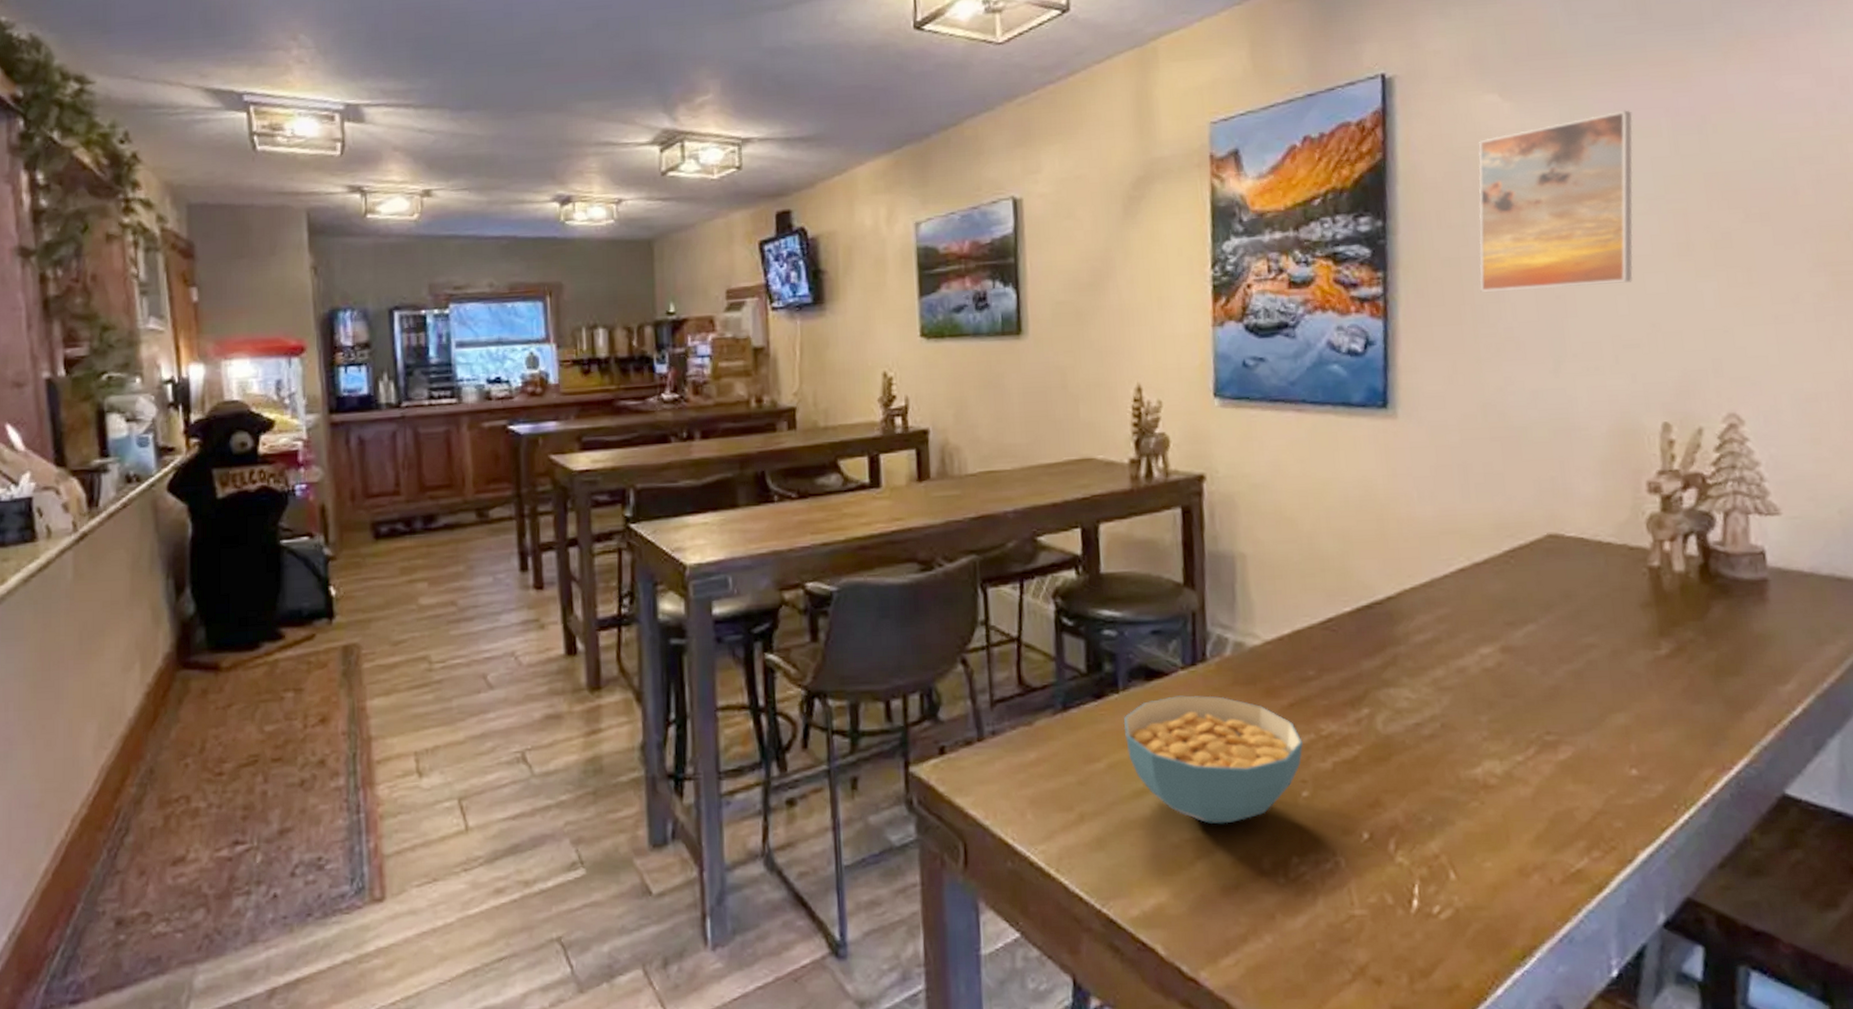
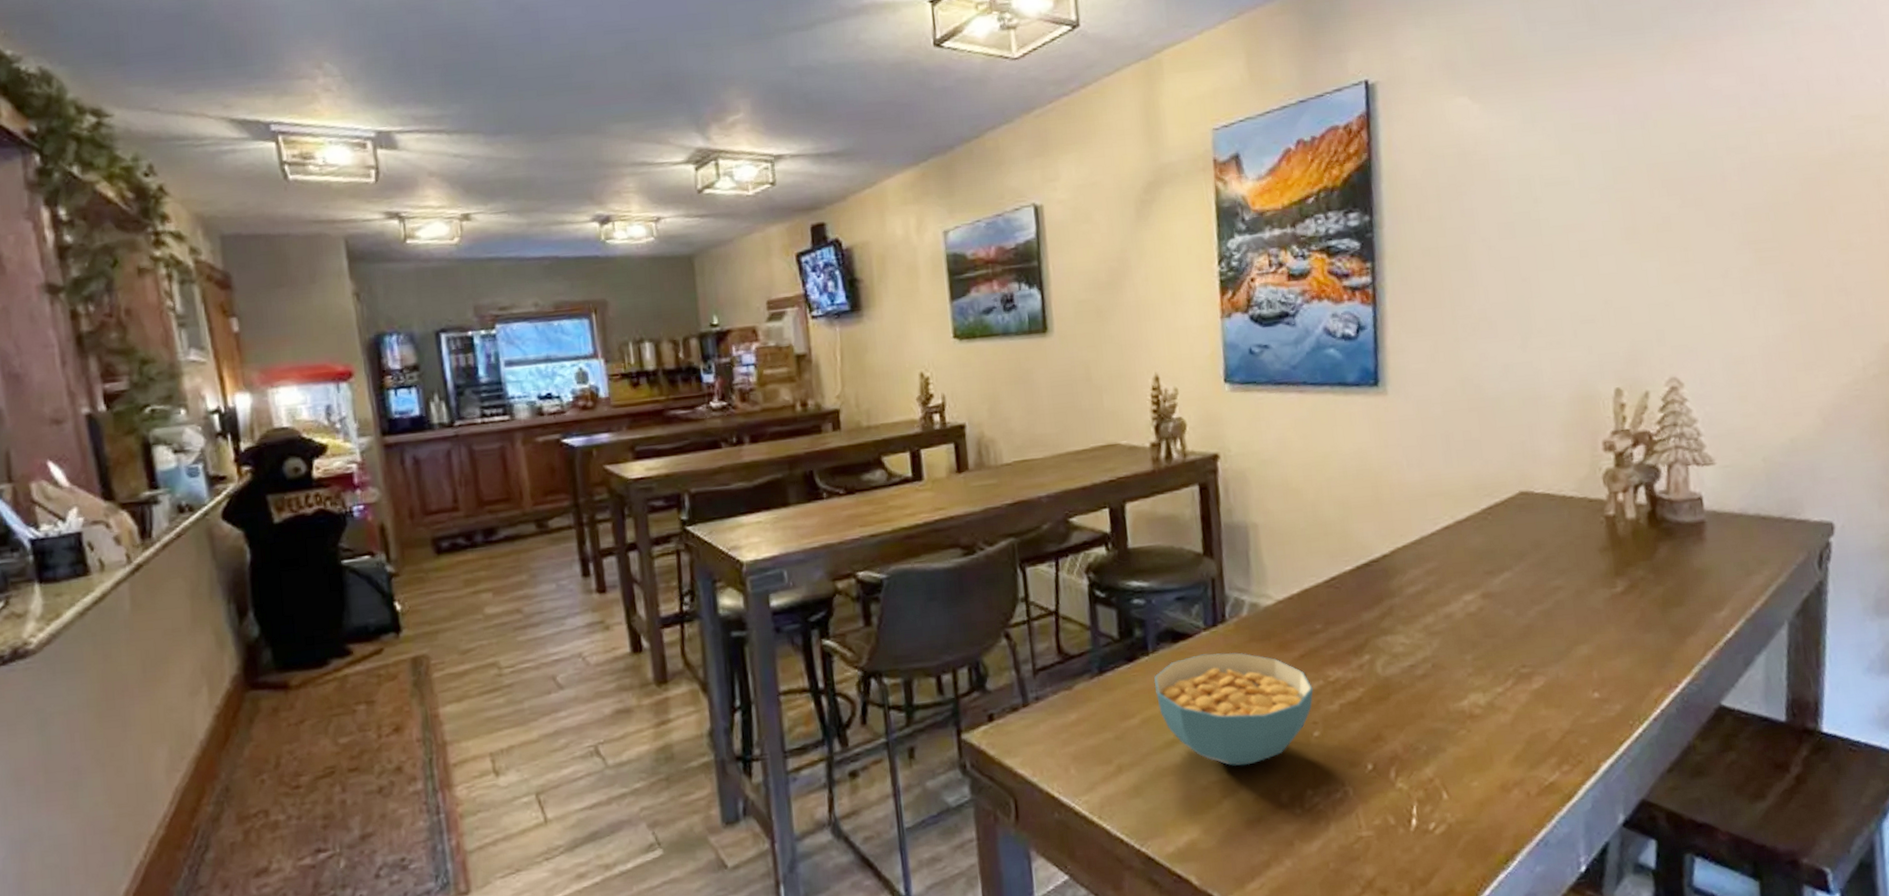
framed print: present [1478,110,1633,293] -> none [1451,109,1588,279]

